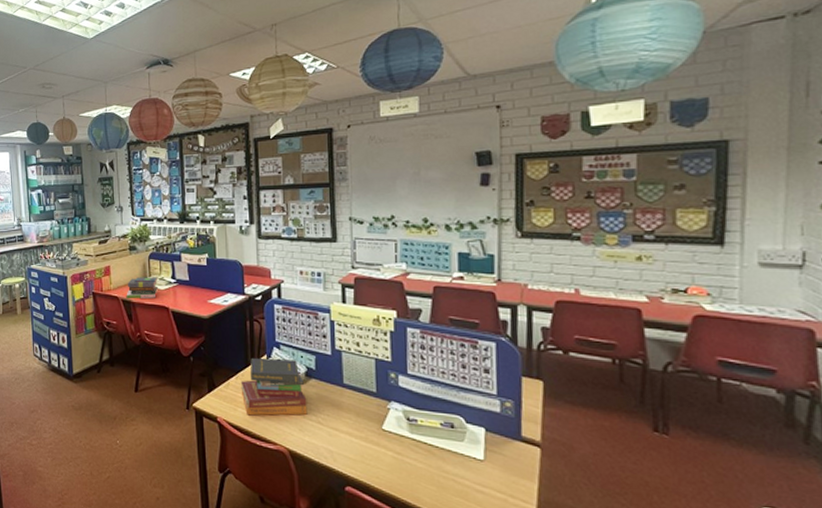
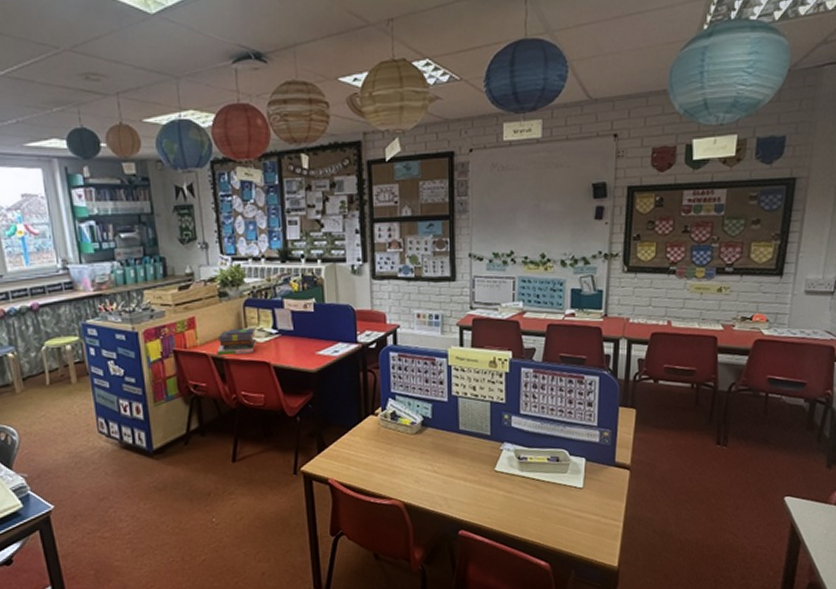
books: present [240,357,308,416] -> none [353,410,423,473]

